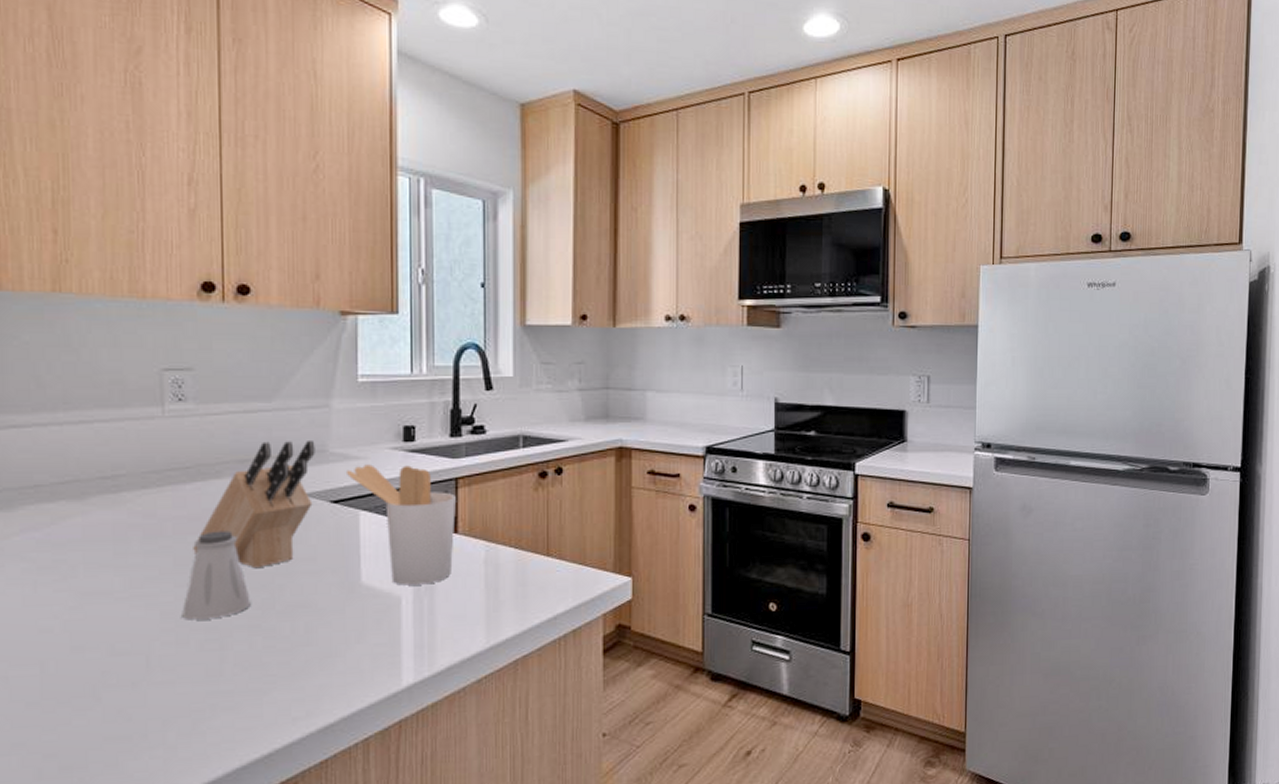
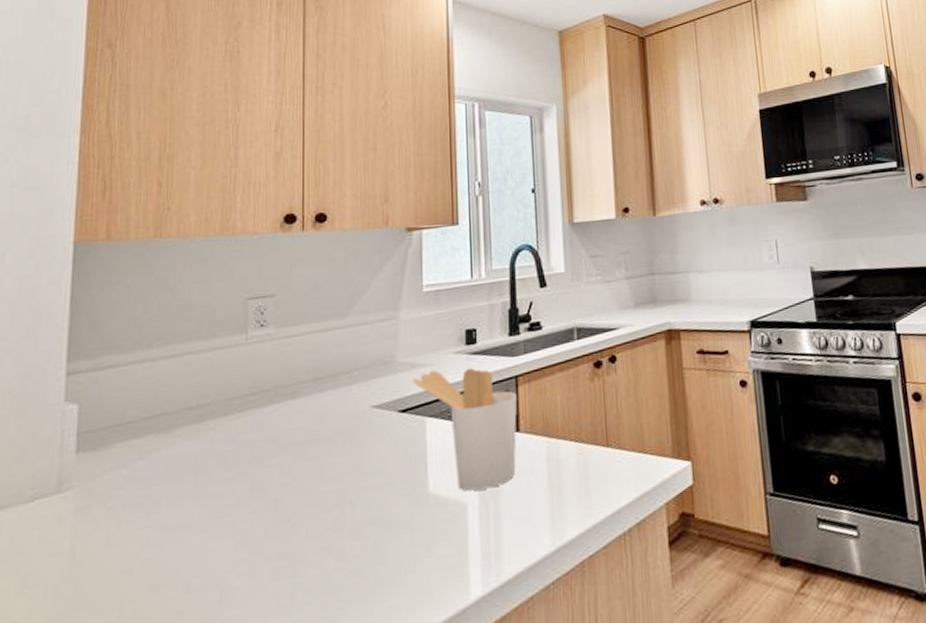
saltshaker: present [182,530,251,620] -> none [256,450,322,548]
knife block: present [193,439,315,569] -> none [269,351,384,487]

